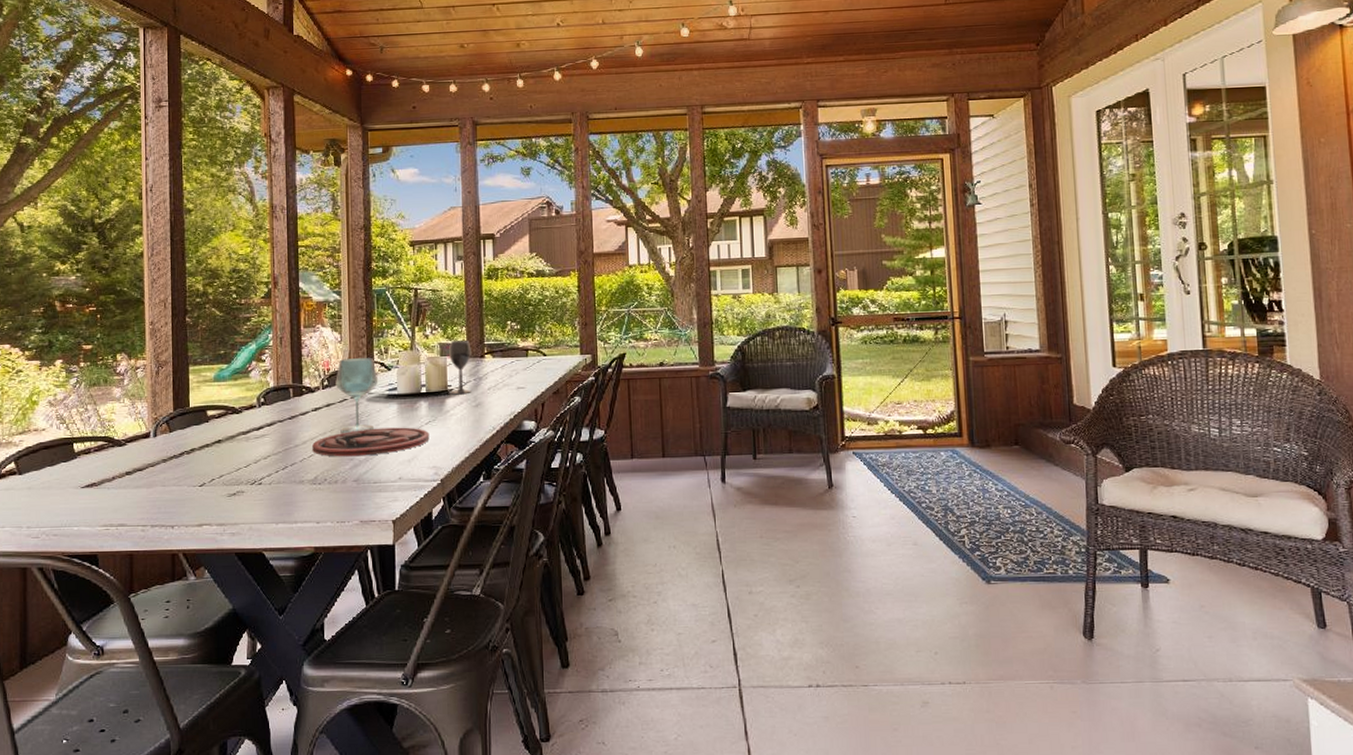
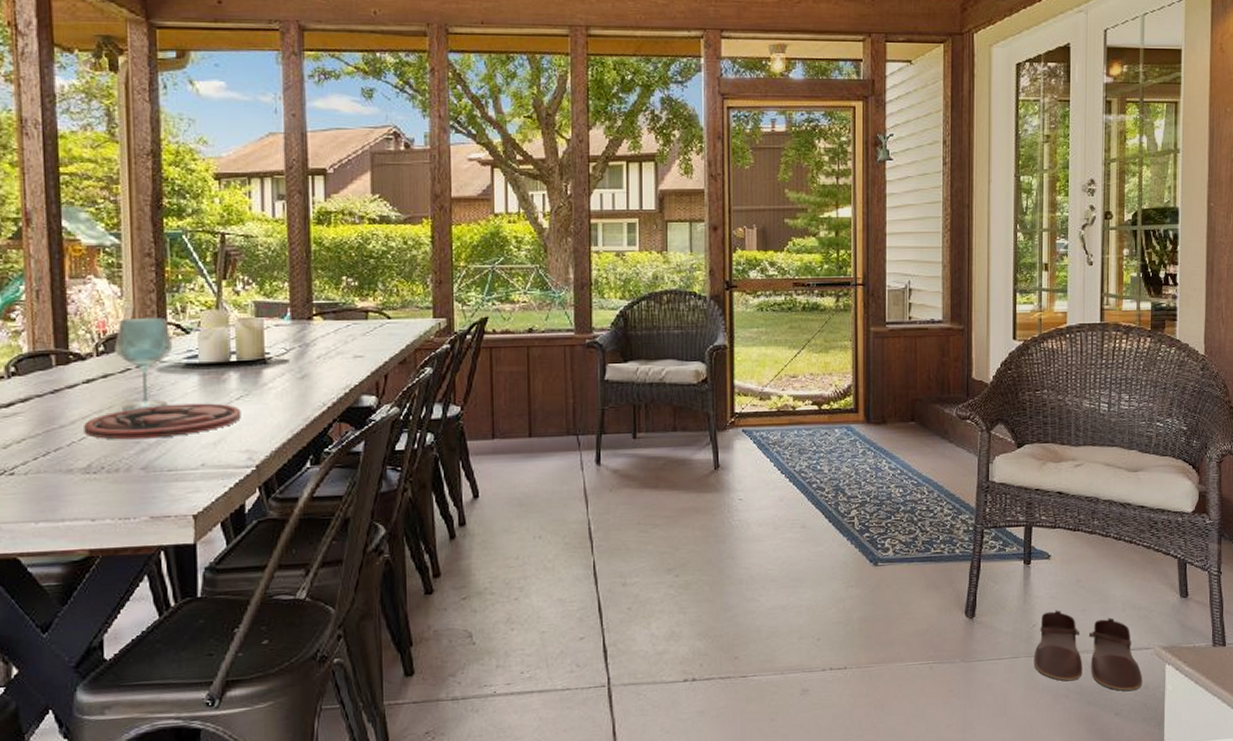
wine glass: present [449,340,472,395] -> none [267,299,296,364]
sandal: none [1159,635,1283,725] -> present [1033,610,1143,692]

